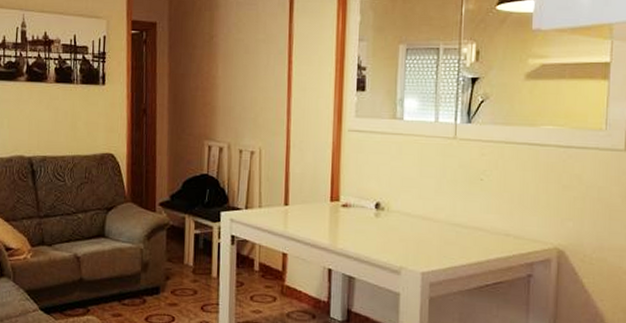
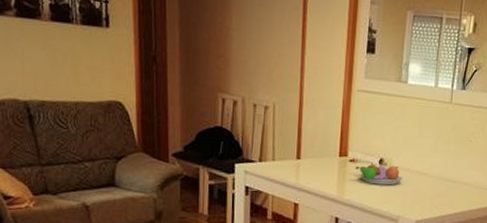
fruit bowl: none [348,207,404,232] -> present [355,162,403,185]

